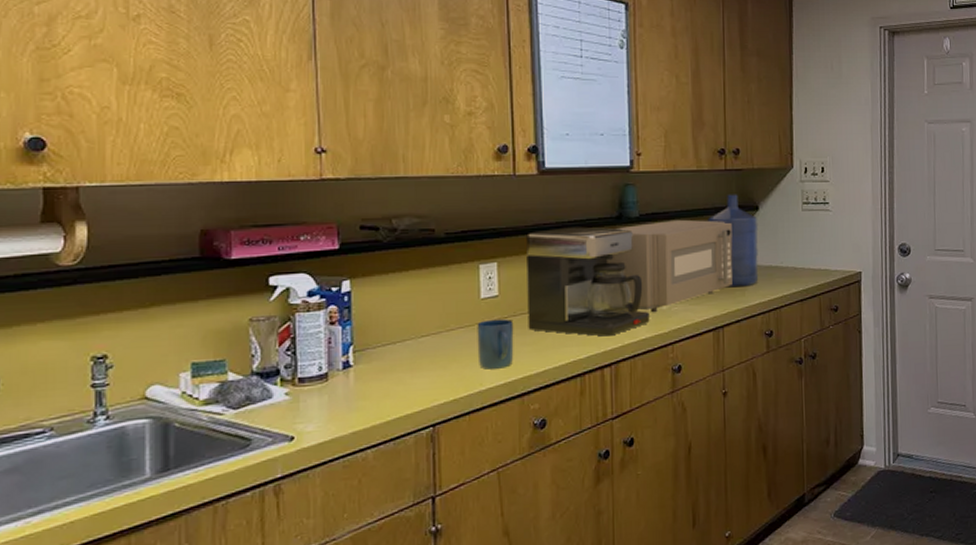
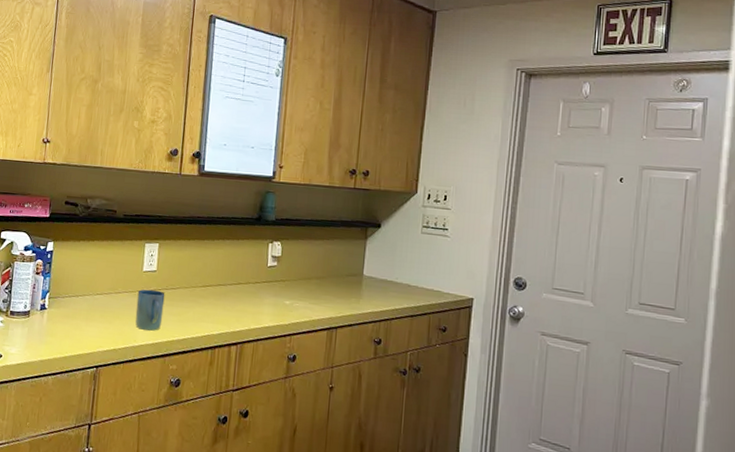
coffee maker: present [526,227,650,337] -> none [175,222,274,319]
microwave: present [607,219,733,313] -> none [244,227,355,306]
water jug: present [708,194,759,288] -> none [334,210,379,295]

